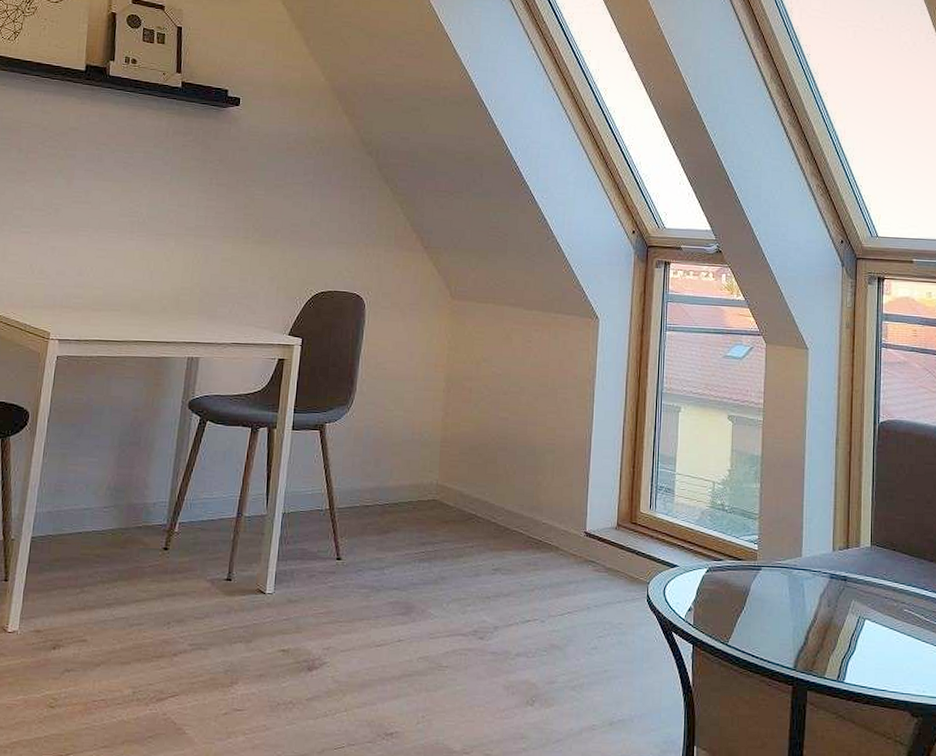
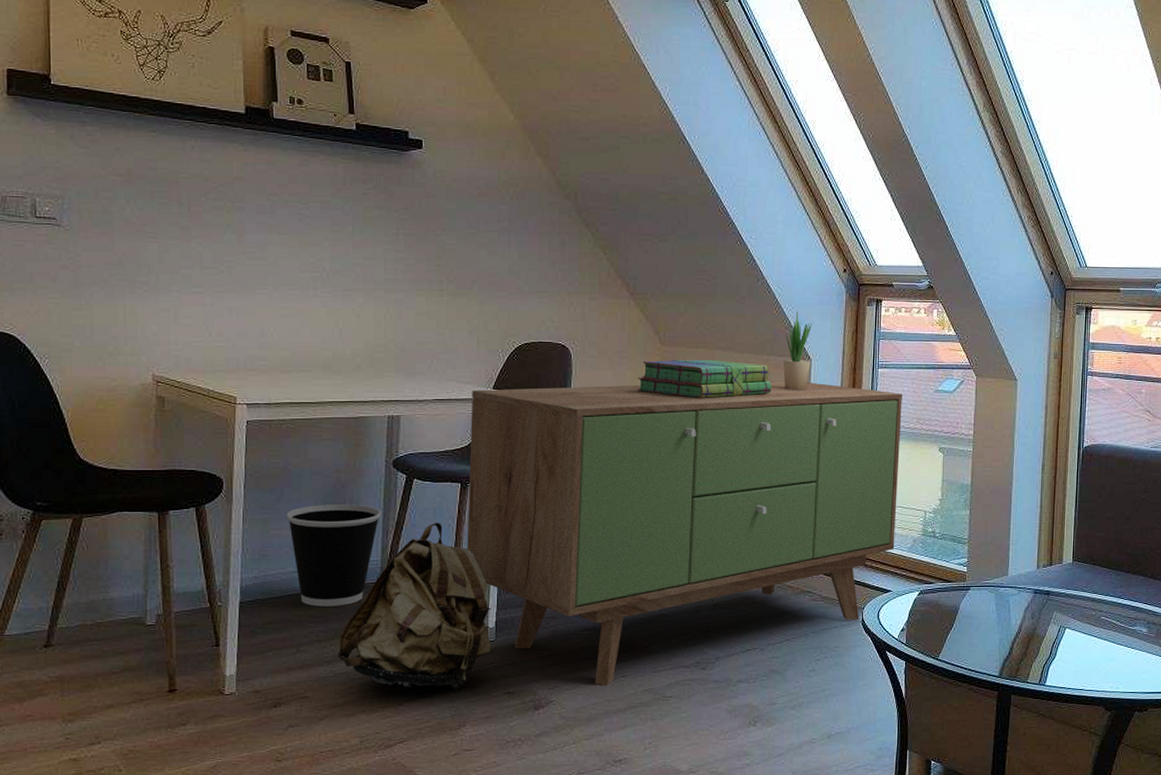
wastebasket: none [84,442,174,547] -> present [286,504,381,607]
backpack: none [119,466,272,643] -> present [337,522,492,691]
sideboard: none [252,335,690,650] -> present [467,380,902,686]
stack of books: none [426,313,560,354] -> present [637,359,772,398]
potted plant: none [571,270,600,350] -> present [783,311,812,390]

